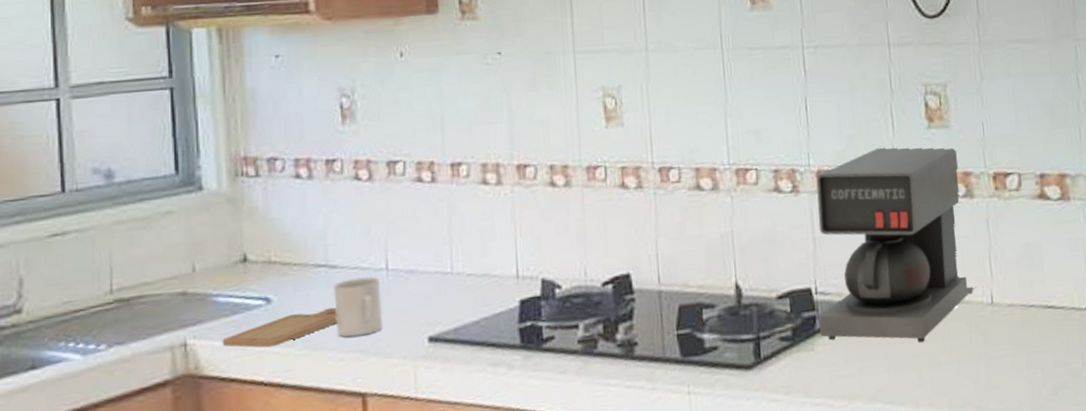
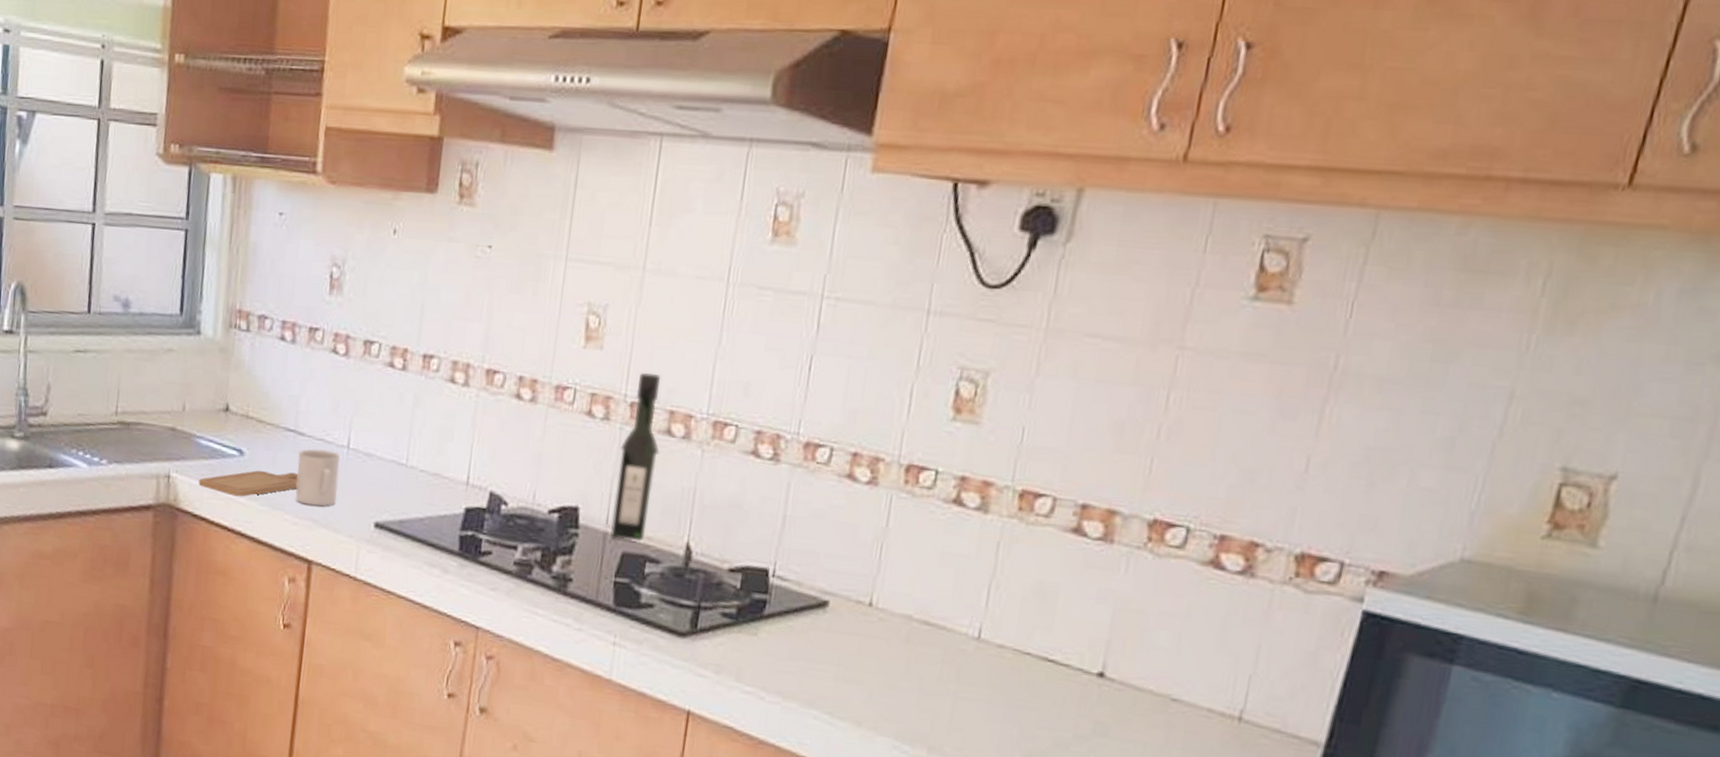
bottle: none [658,138,697,294] -> present [610,372,661,542]
coffee maker: present [816,146,976,343] -> none [767,429,982,659]

